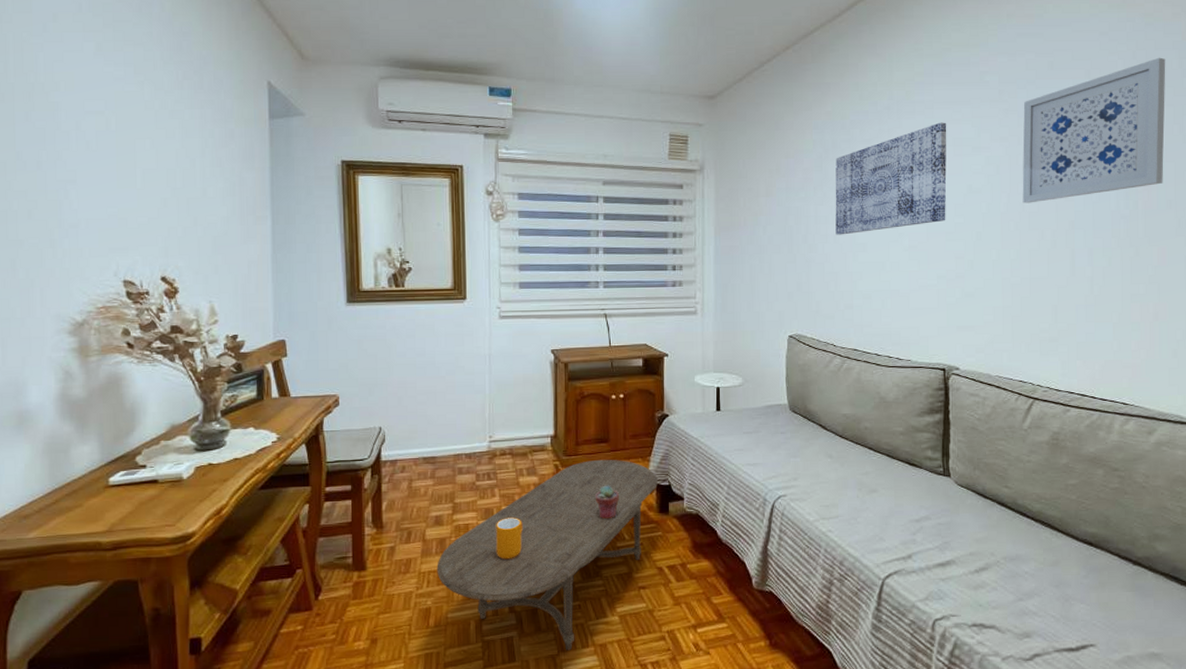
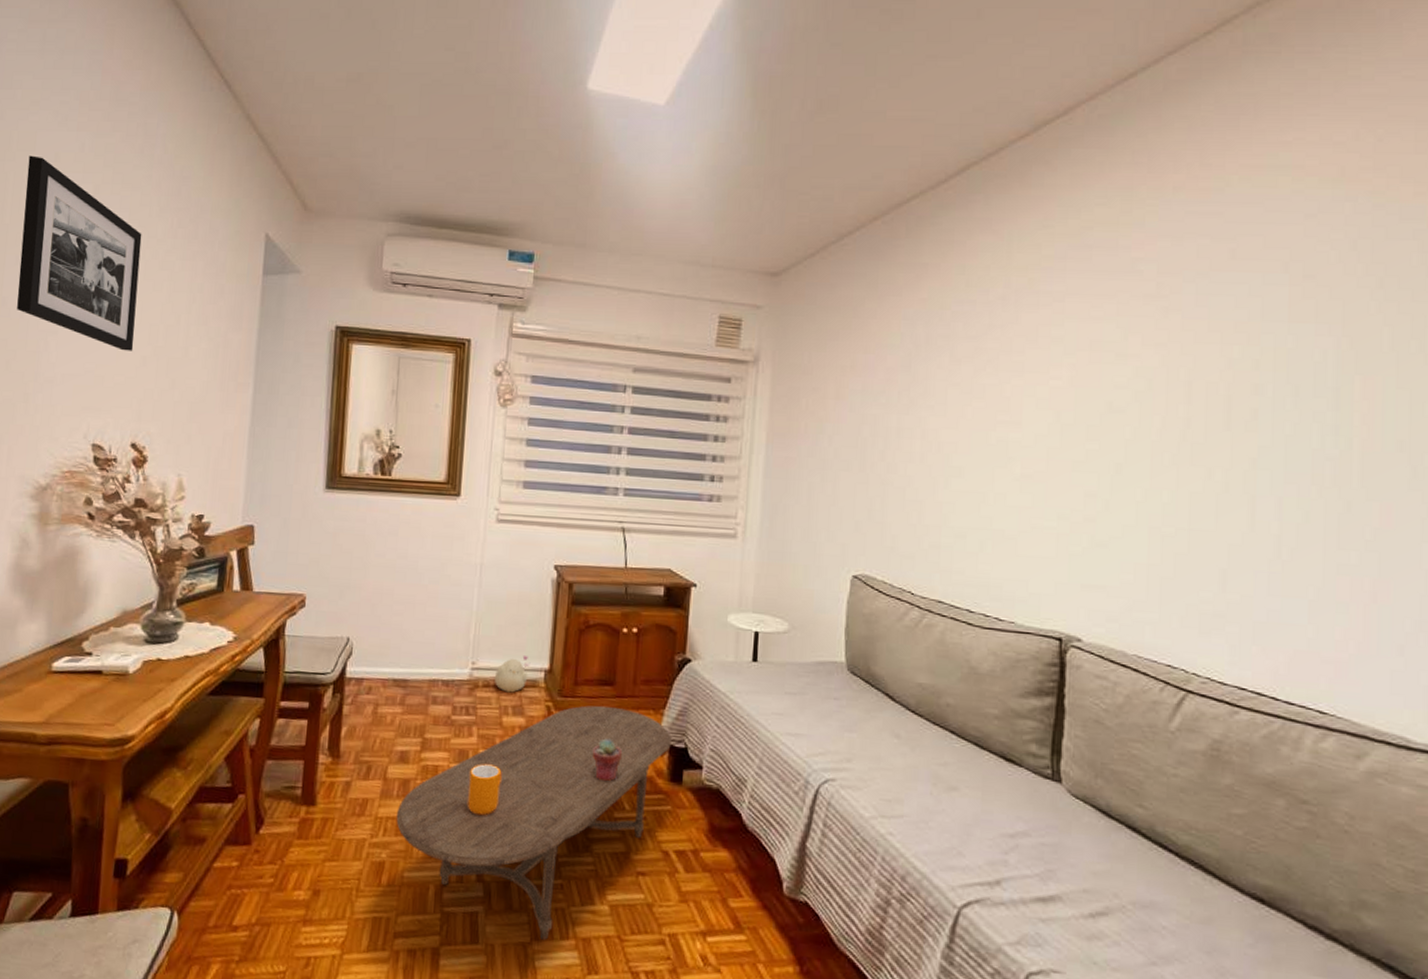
picture frame: none [26,17,153,194] -> present [17,155,142,351]
plush toy: none [510,426,538,458] -> present [495,656,531,693]
wall art: present [835,122,947,235] -> none [923,319,1082,454]
wall art: present [1022,57,1166,203] -> none [1183,249,1402,431]

